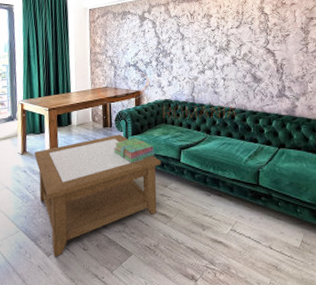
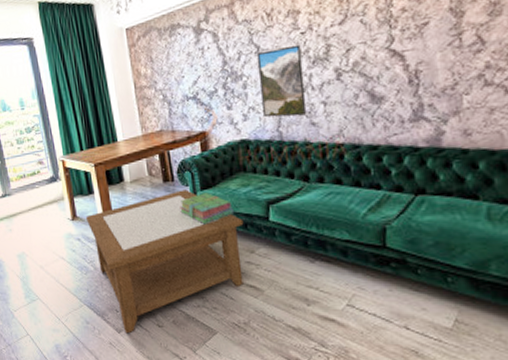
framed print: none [181,37,212,86] -> present [256,44,307,118]

